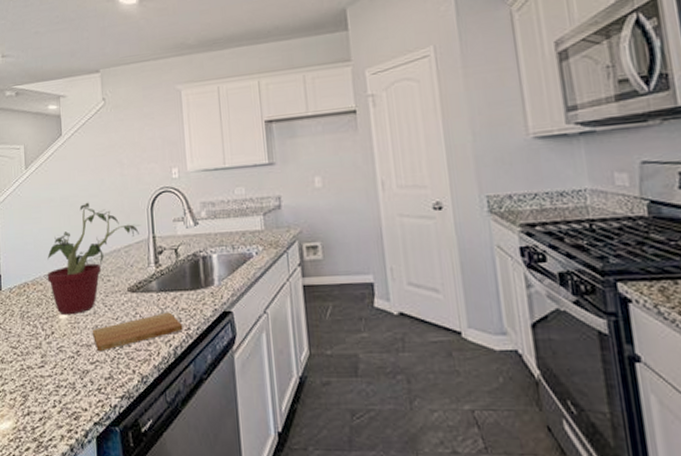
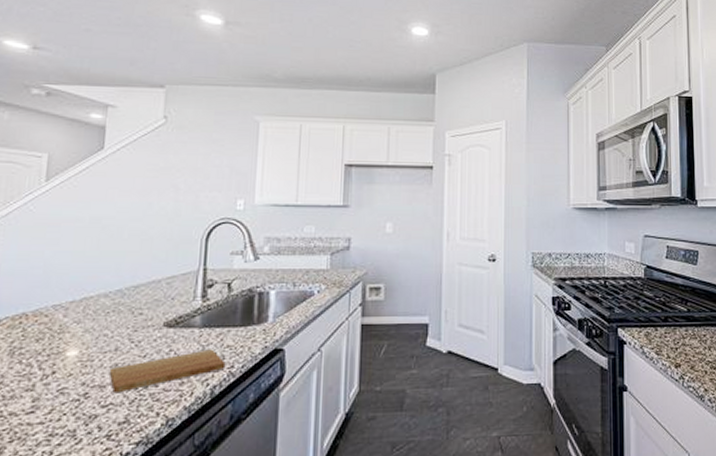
potted plant: present [47,202,140,316] -> none [56,226,190,352]

